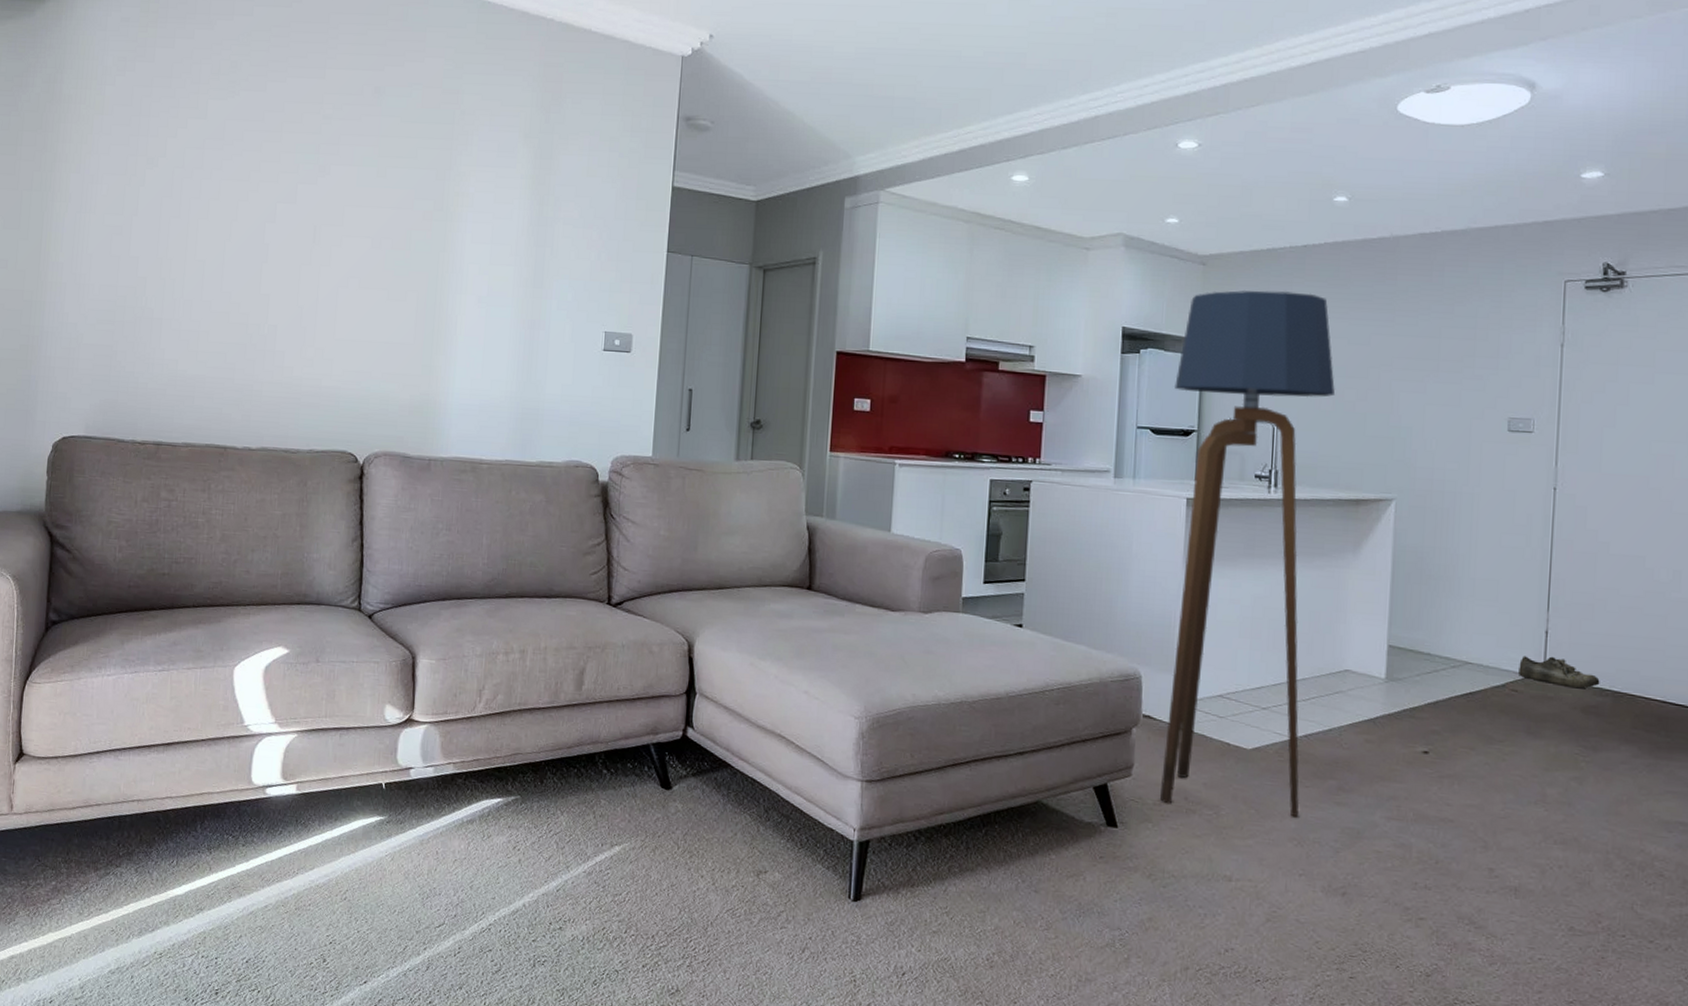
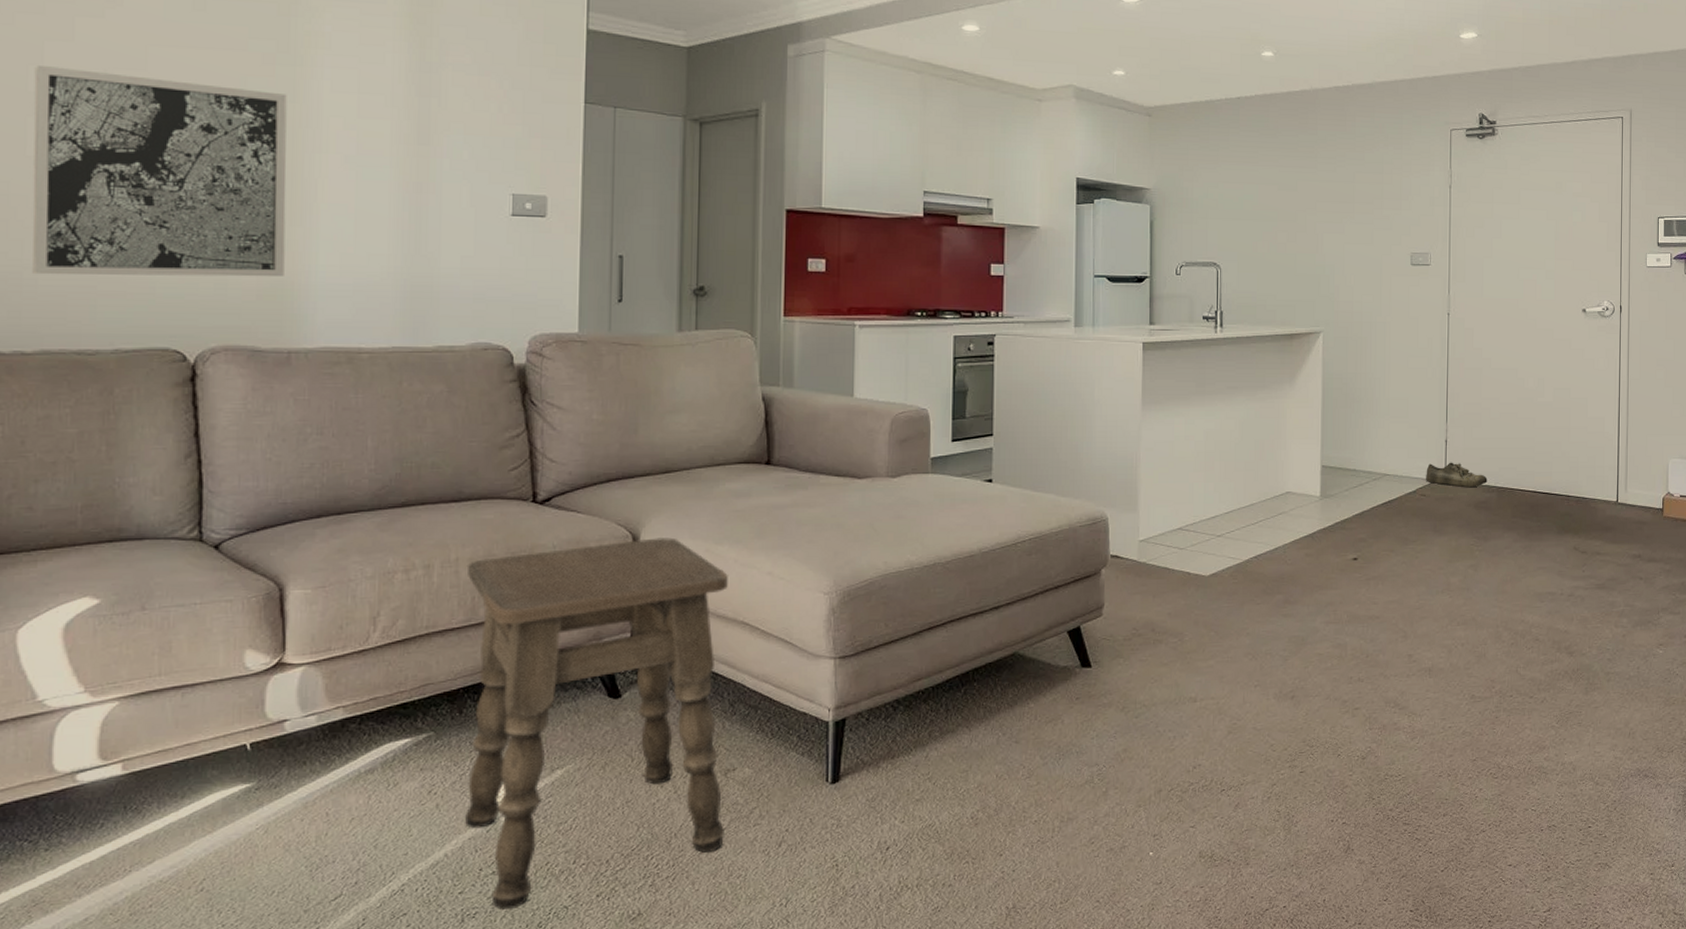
wall art: none [259,222,439,397] -> present [32,64,287,278]
side table: none [540,647,769,964] -> present [464,537,728,910]
floor lamp: present [1160,290,1335,818] -> none [1127,140,1269,638]

